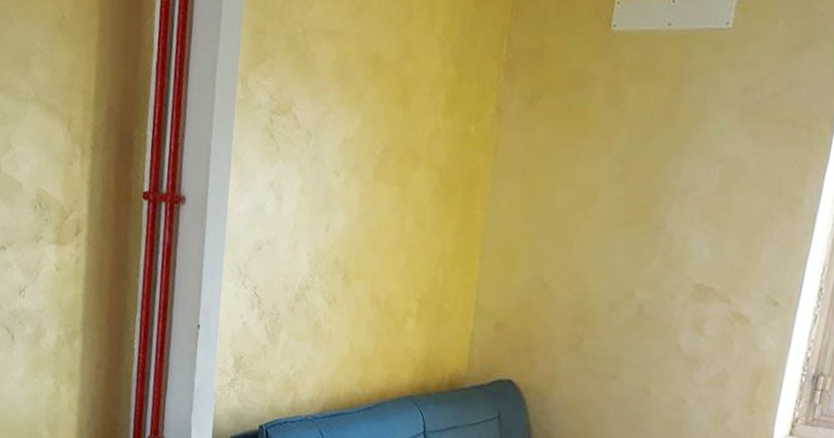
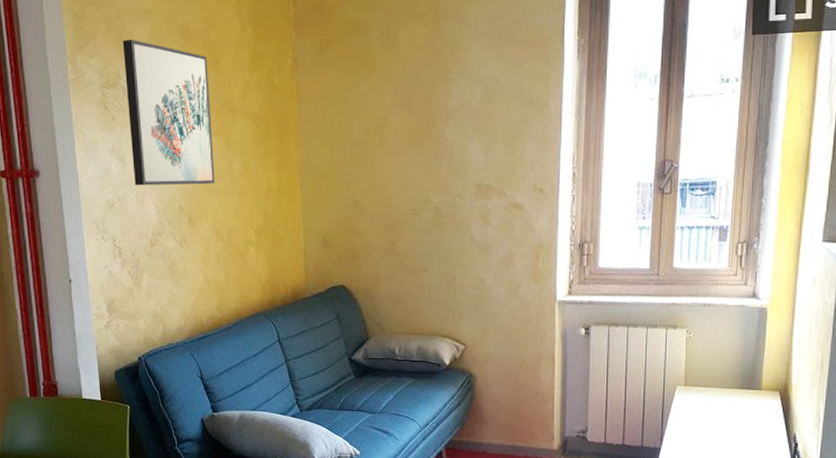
wall art: none [289,61,397,240] -> present [122,39,215,186]

